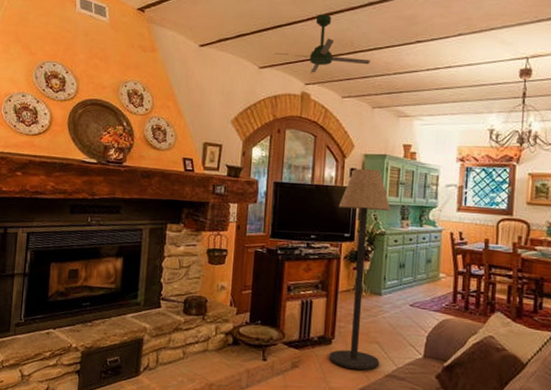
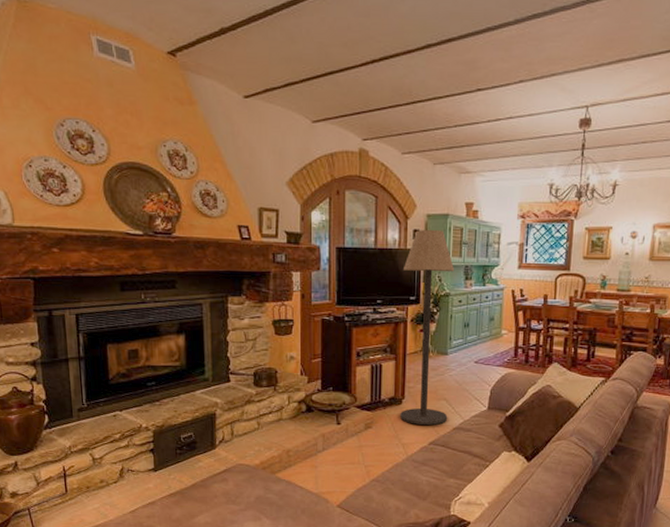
ceiling fan: present [274,14,370,74] -> none [328,58,430,127]

